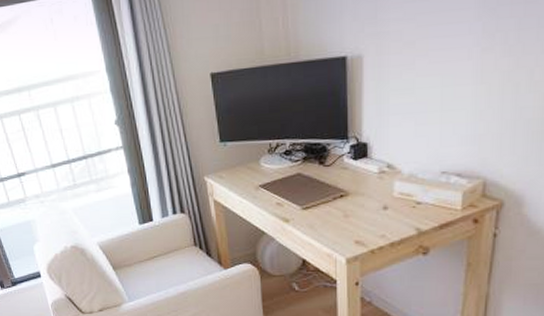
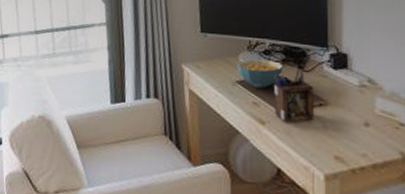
cereal bowl: none [259,160,305,189] -> present [237,59,284,89]
desk organizer: none [295,164,336,218] -> present [273,68,315,123]

